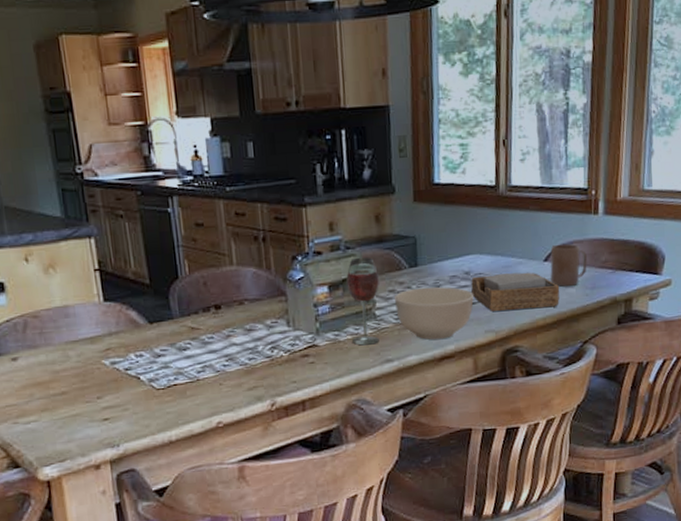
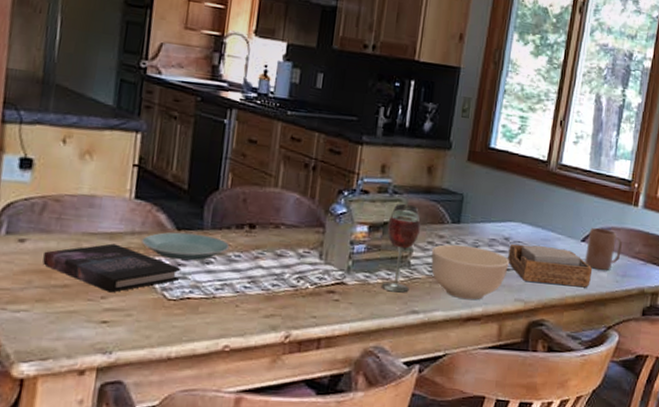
book: none [37,347,163,392] -> present [42,243,182,293]
plate: none [119,323,202,352] -> present [140,232,230,261]

